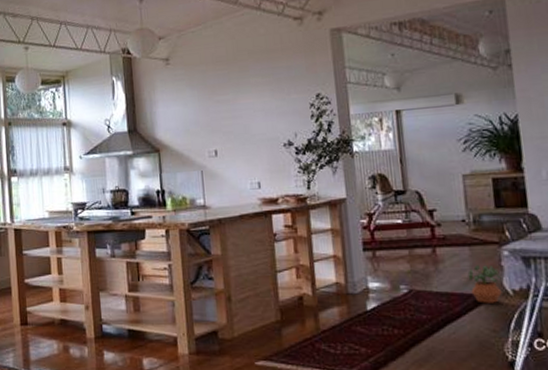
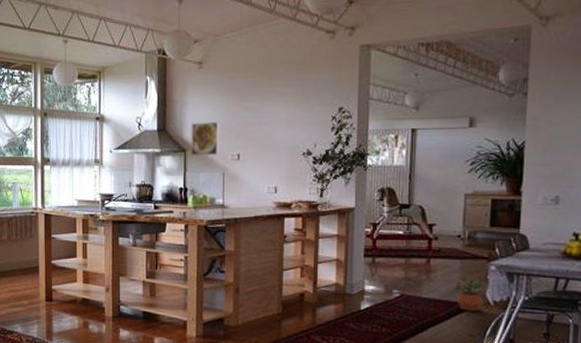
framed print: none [163,118,196,155] -> present [190,122,220,155]

